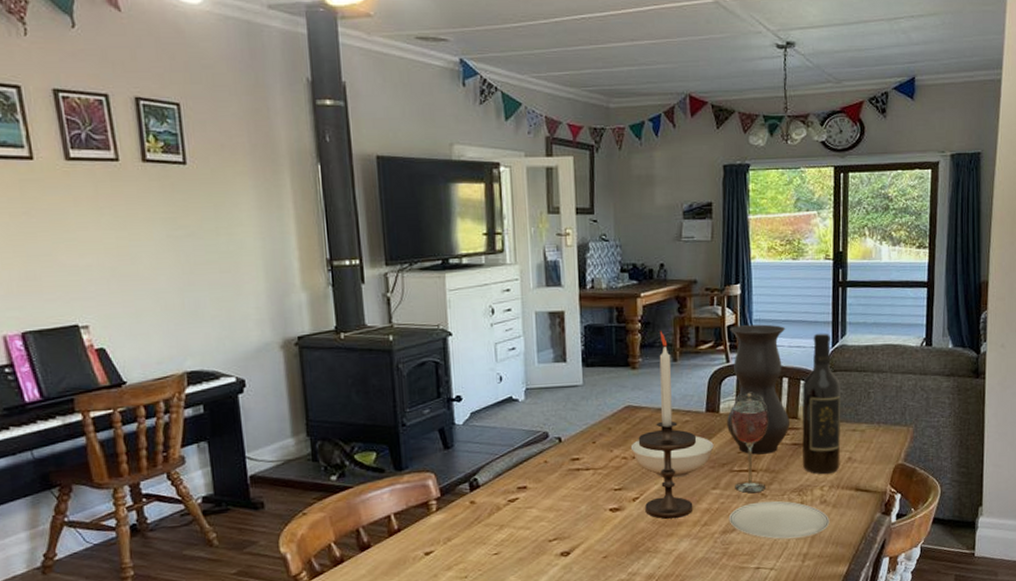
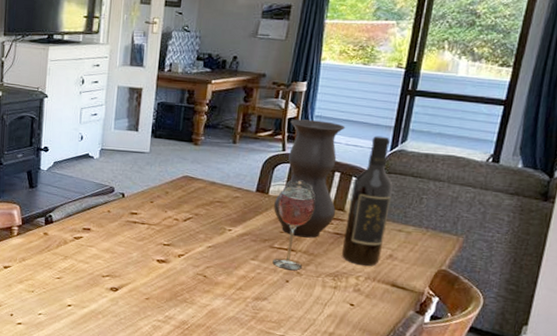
bowl: present [630,436,714,478] -> none [183,206,259,245]
candlestick: present [638,331,697,519] -> none [188,115,244,279]
plate: present [728,500,830,541] -> none [262,278,361,320]

